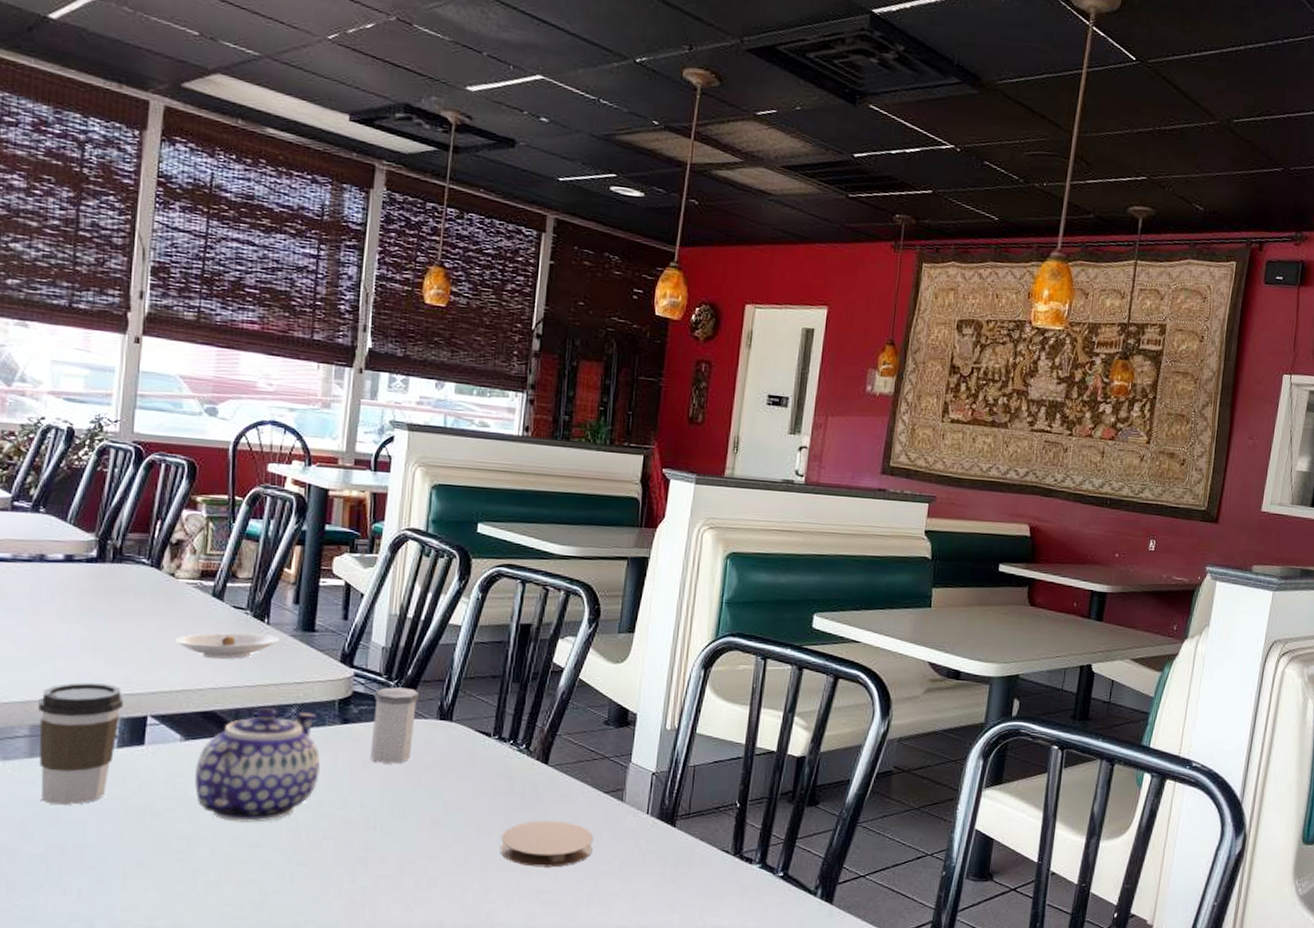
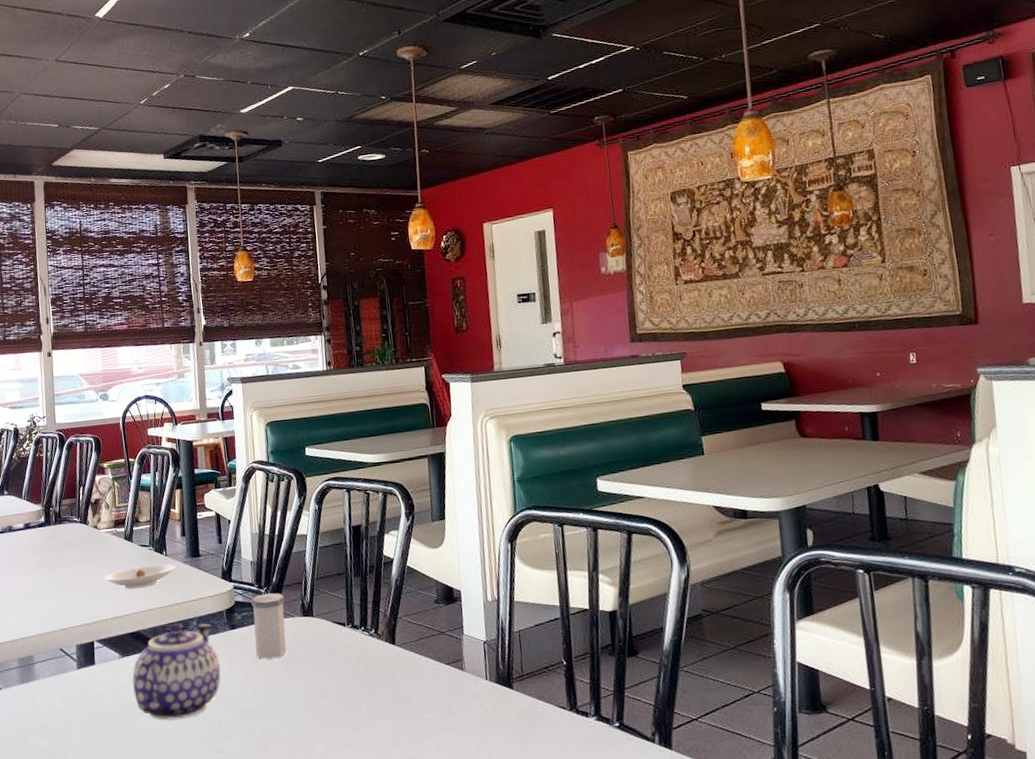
coffee cup: present [38,682,123,805] -> none [21,619,77,719]
coaster: present [500,820,594,868] -> none [368,694,446,737]

